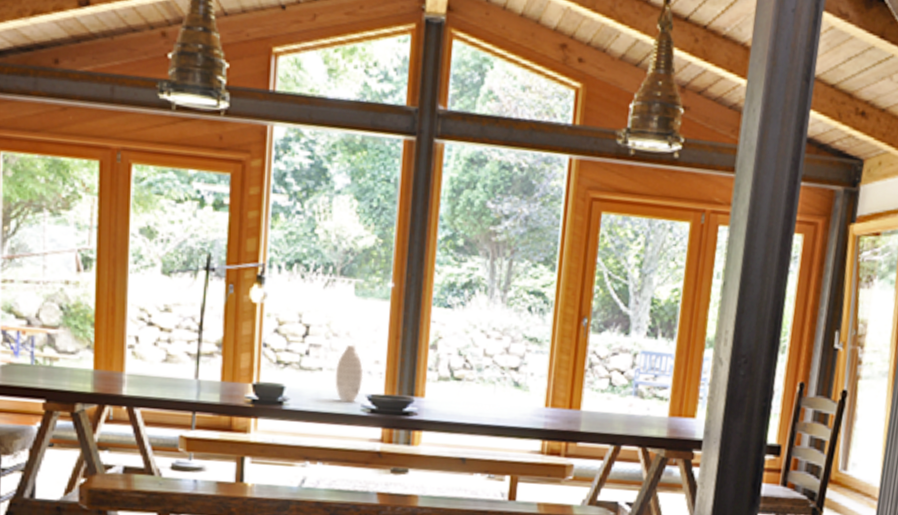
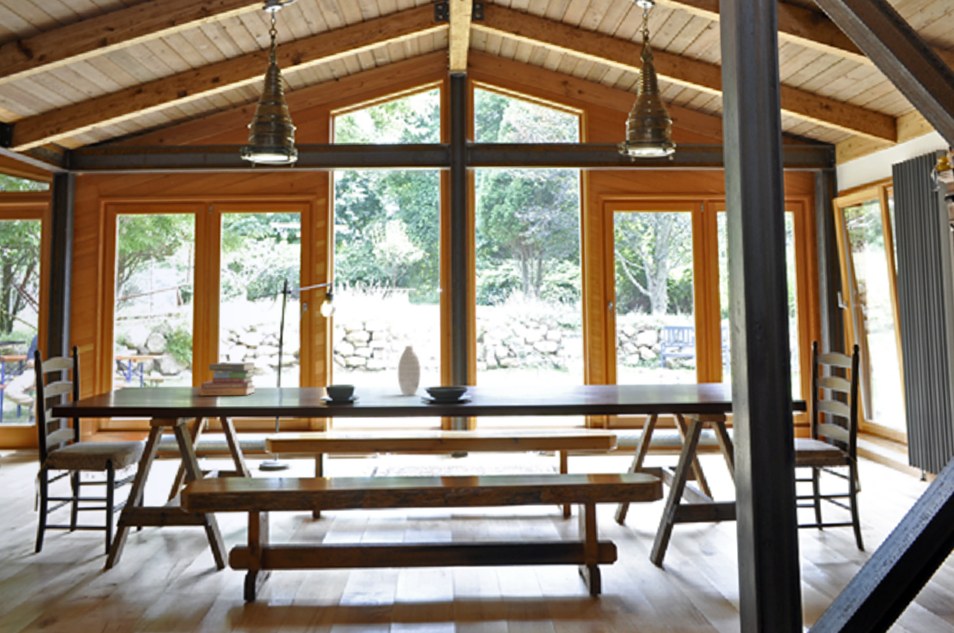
books: none [103,344,169,386] -> present [200,362,256,397]

